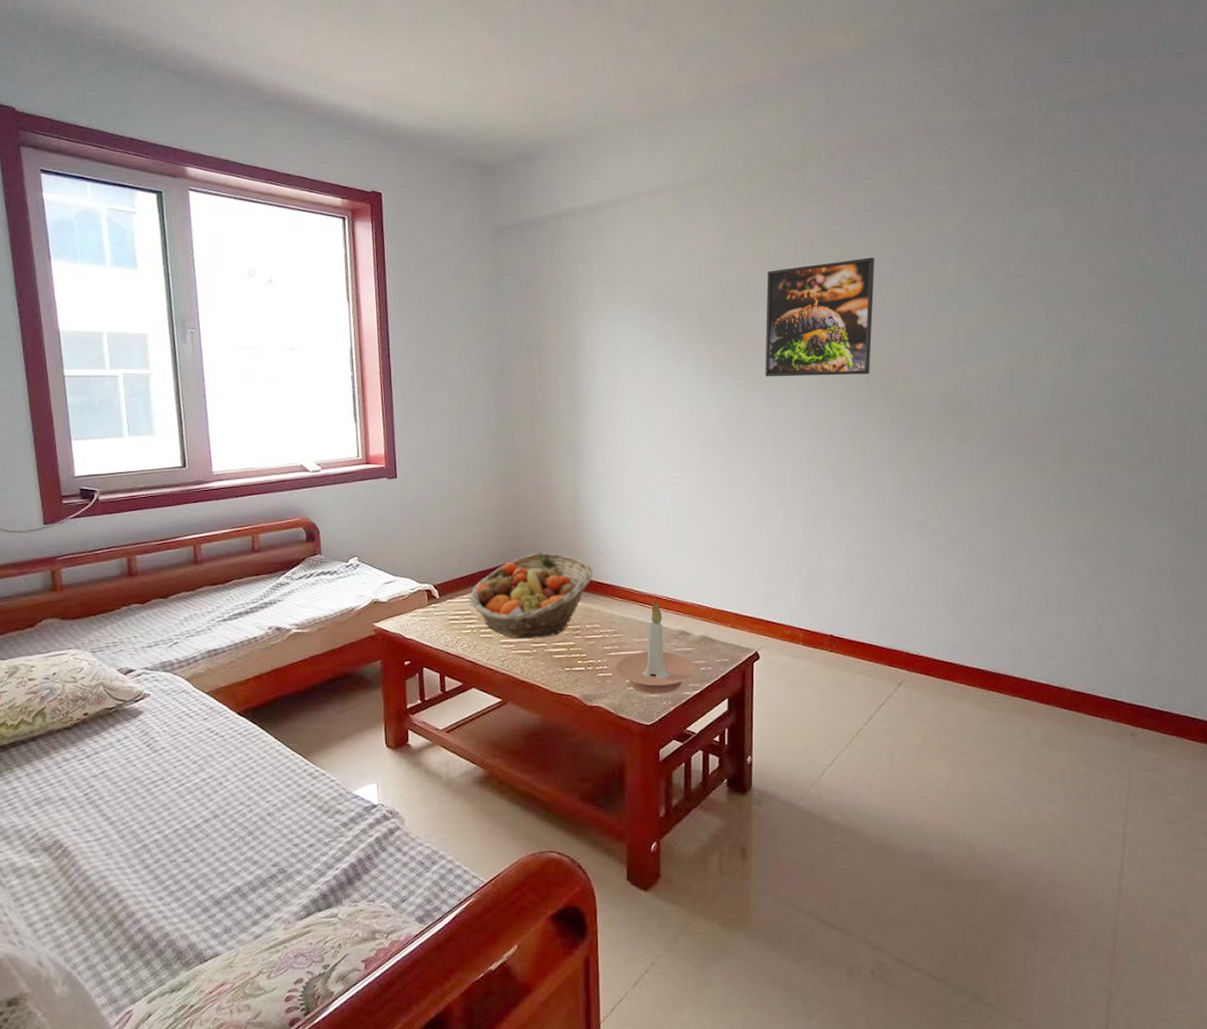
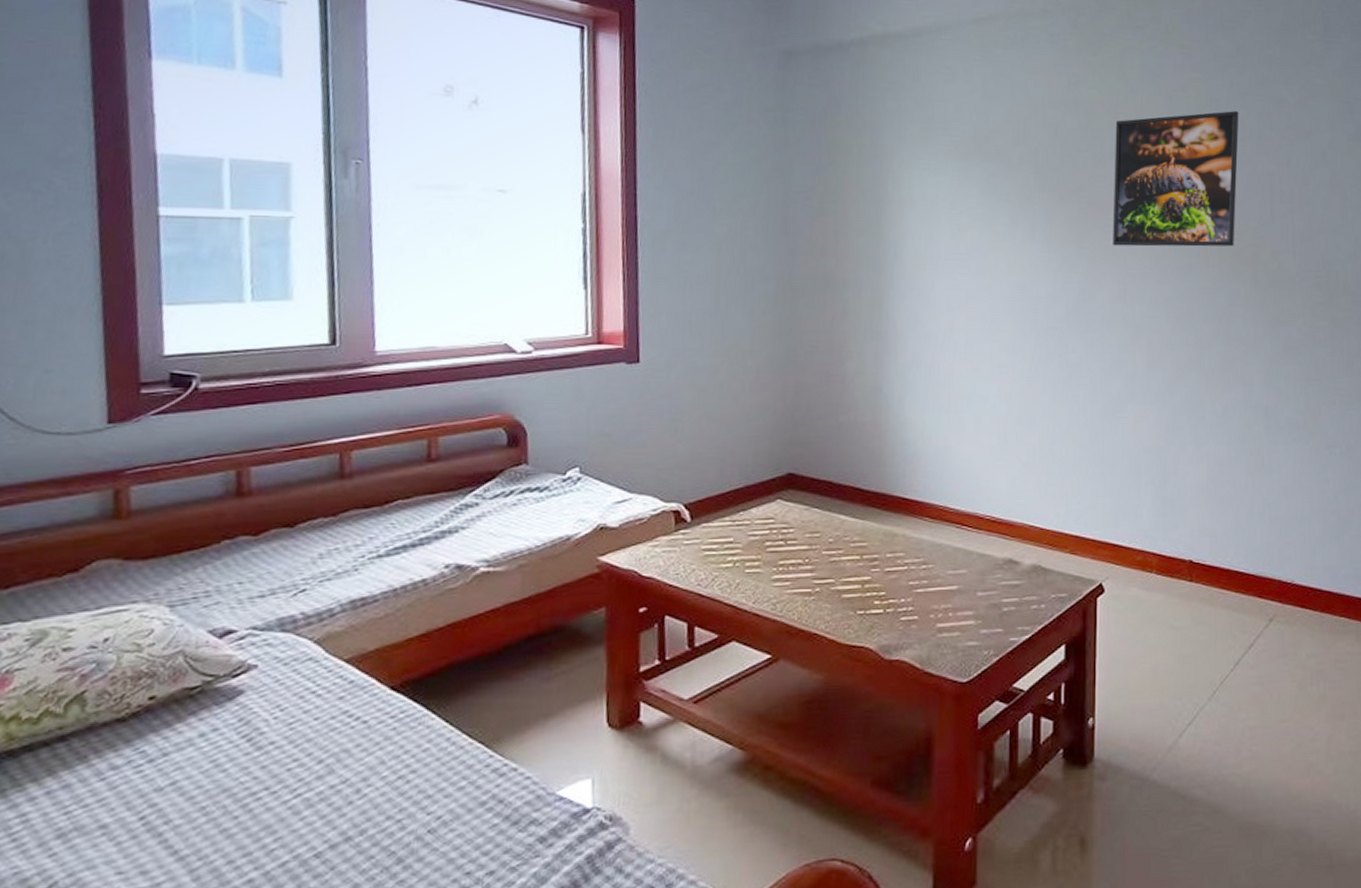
fruit basket: present [470,552,593,639] -> none [732,459,897,574]
candle holder: present [615,599,696,694] -> none [922,519,1026,641]

